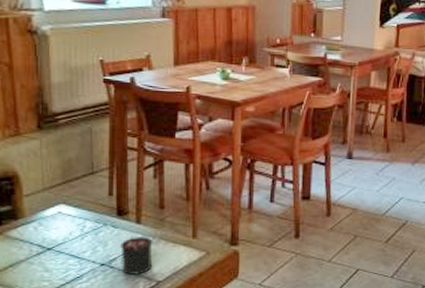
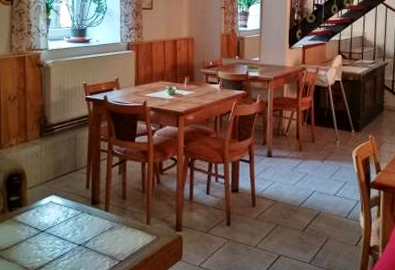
candle: present [120,235,153,275] -> none [93,221,117,254]

